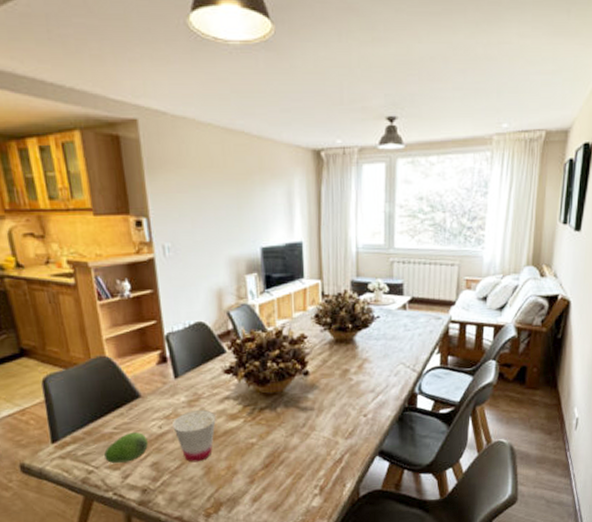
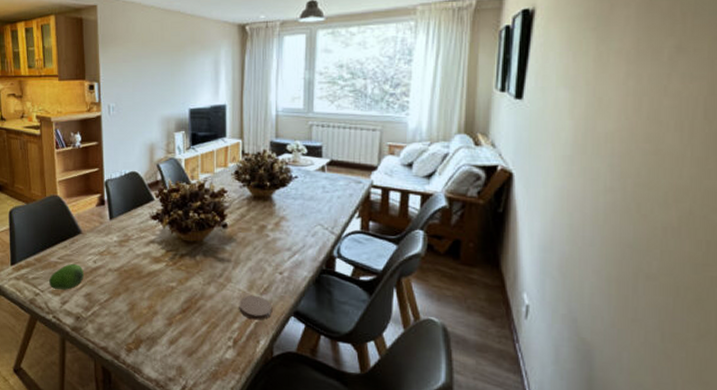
cup: present [172,409,216,463] -> none [105,249,141,298]
coaster: none [324,440,357,465] -> present [239,295,271,320]

